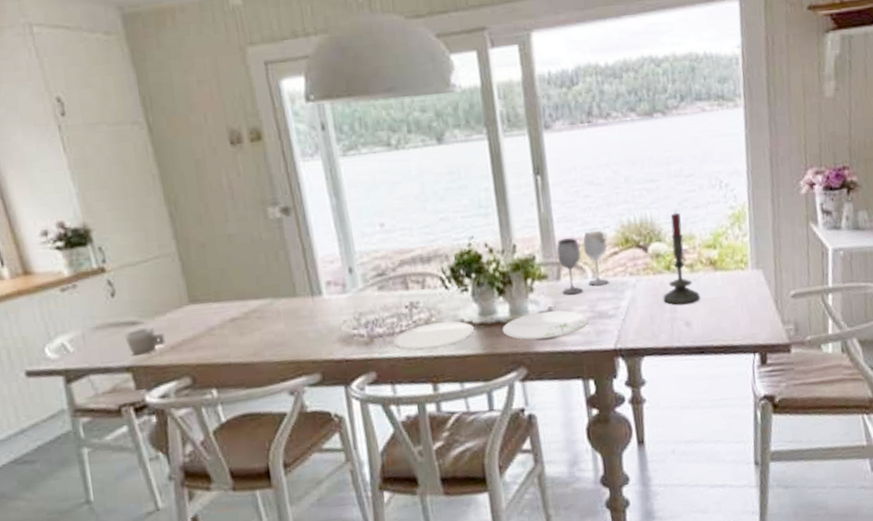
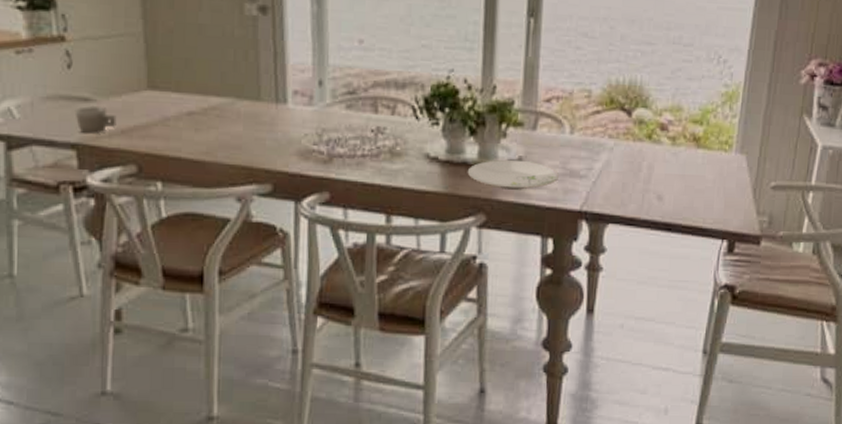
plate: present [393,321,474,350] -> none [353,152,438,179]
wineglass: present [556,230,608,295] -> none [536,84,591,148]
candle: present [663,211,701,305] -> none [639,79,678,178]

